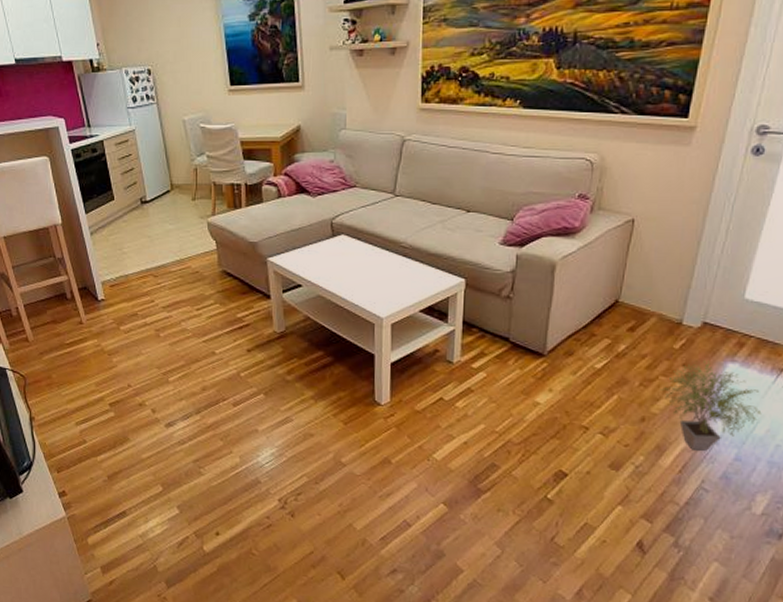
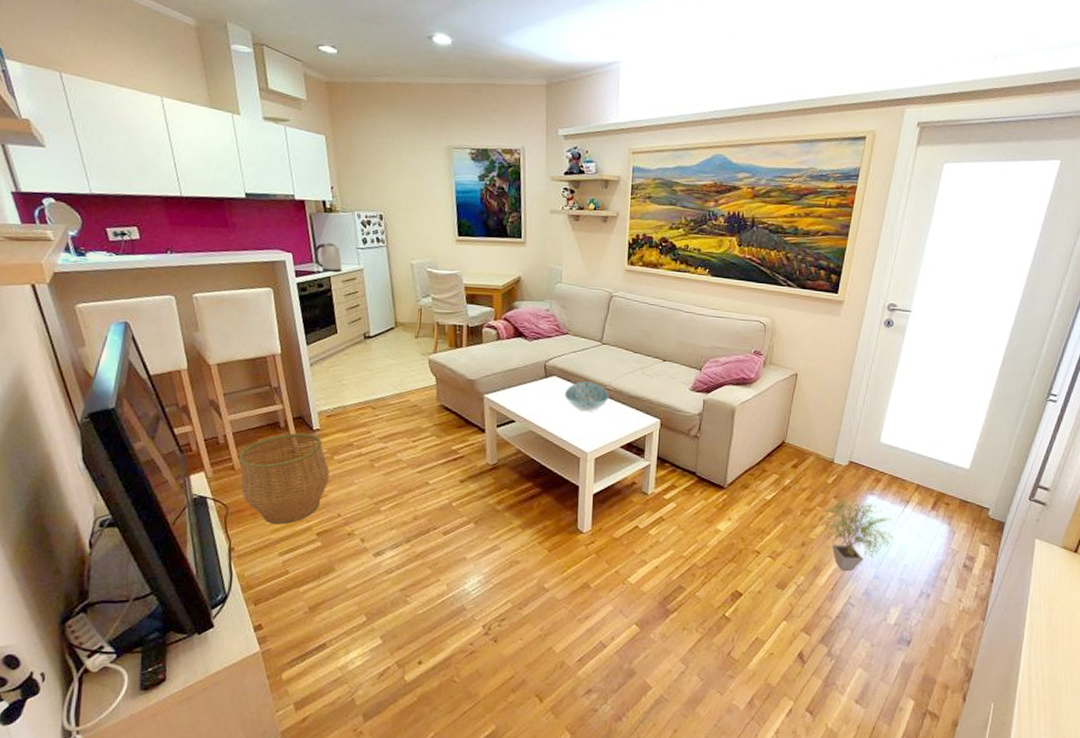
basket: none [31,303,117,395] -> present [238,433,330,525]
kettle: none [85,104,114,136] -> present [314,243,342,273]
bowl: none [354,239,406,273] -> present [564,381,610,412]

